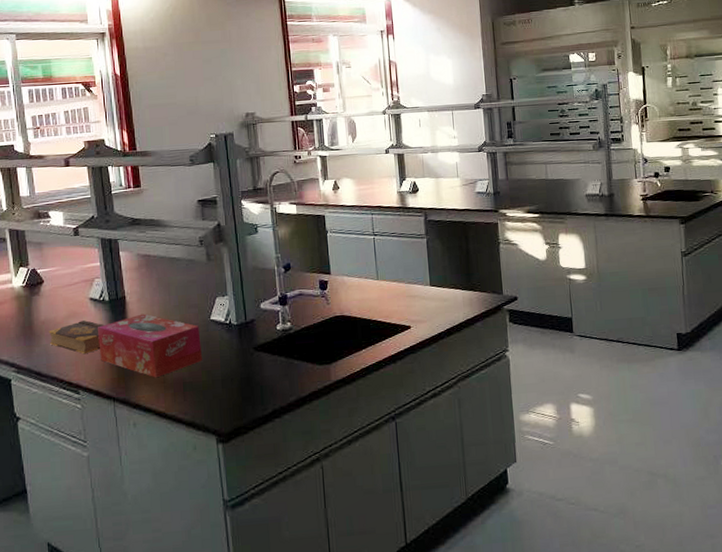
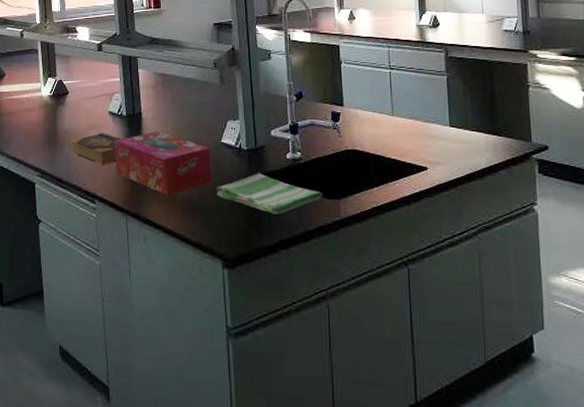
dish towel: none [207,346,314,385] -> present [216,173,323,214]

